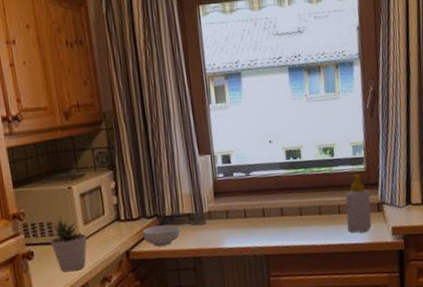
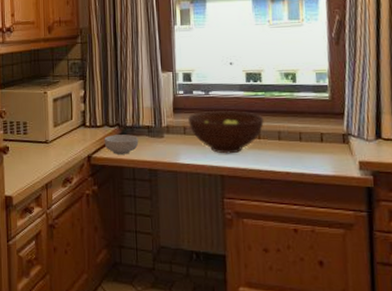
potted plant: present [49,216,88,272] -> none [23,117,56,169]
fruit bowl: none [229,189,305,234] -> present [187,110,264,154]
soap bottle: present [345,174,372,233] -> none [307,102,336,164]

